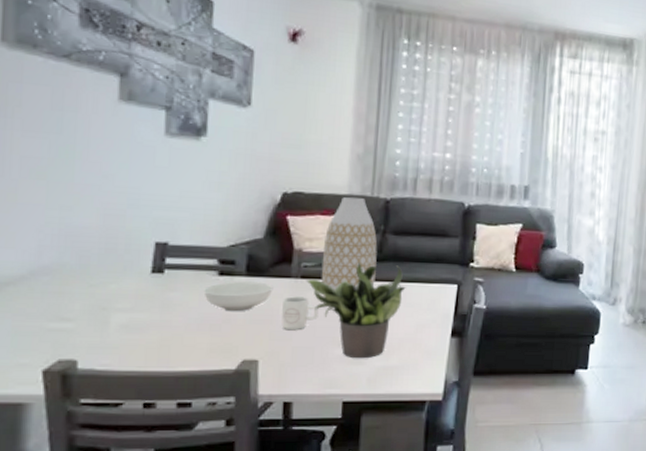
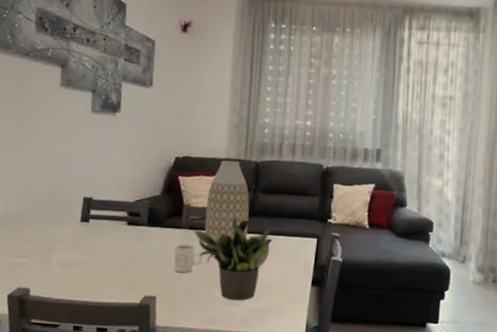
bowl: present [203,281,274,312] -> none [117,230,168,256]

